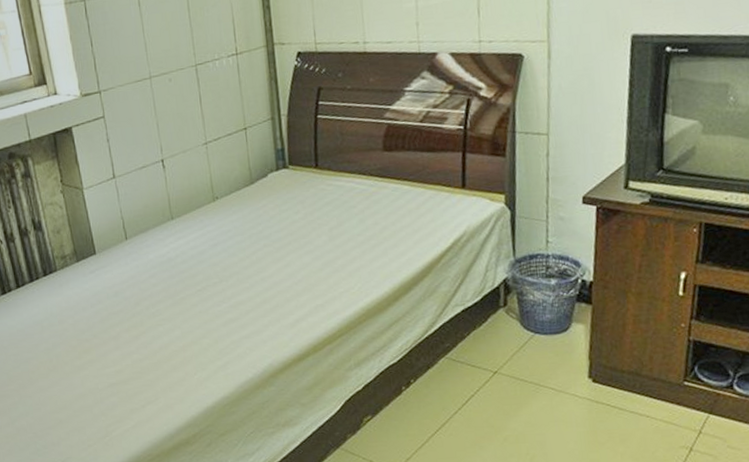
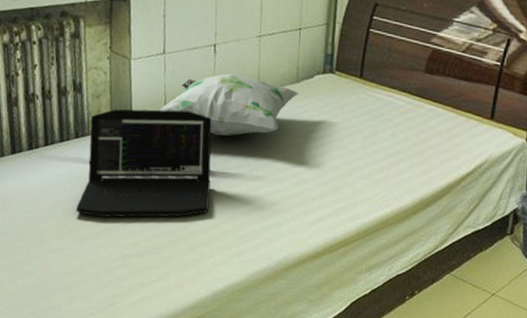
laptop: none [55,231,185,350] -> present [76,109,212,218]
decorative pillow: none [119,185,256,251] -> present [159,73,300,137]

